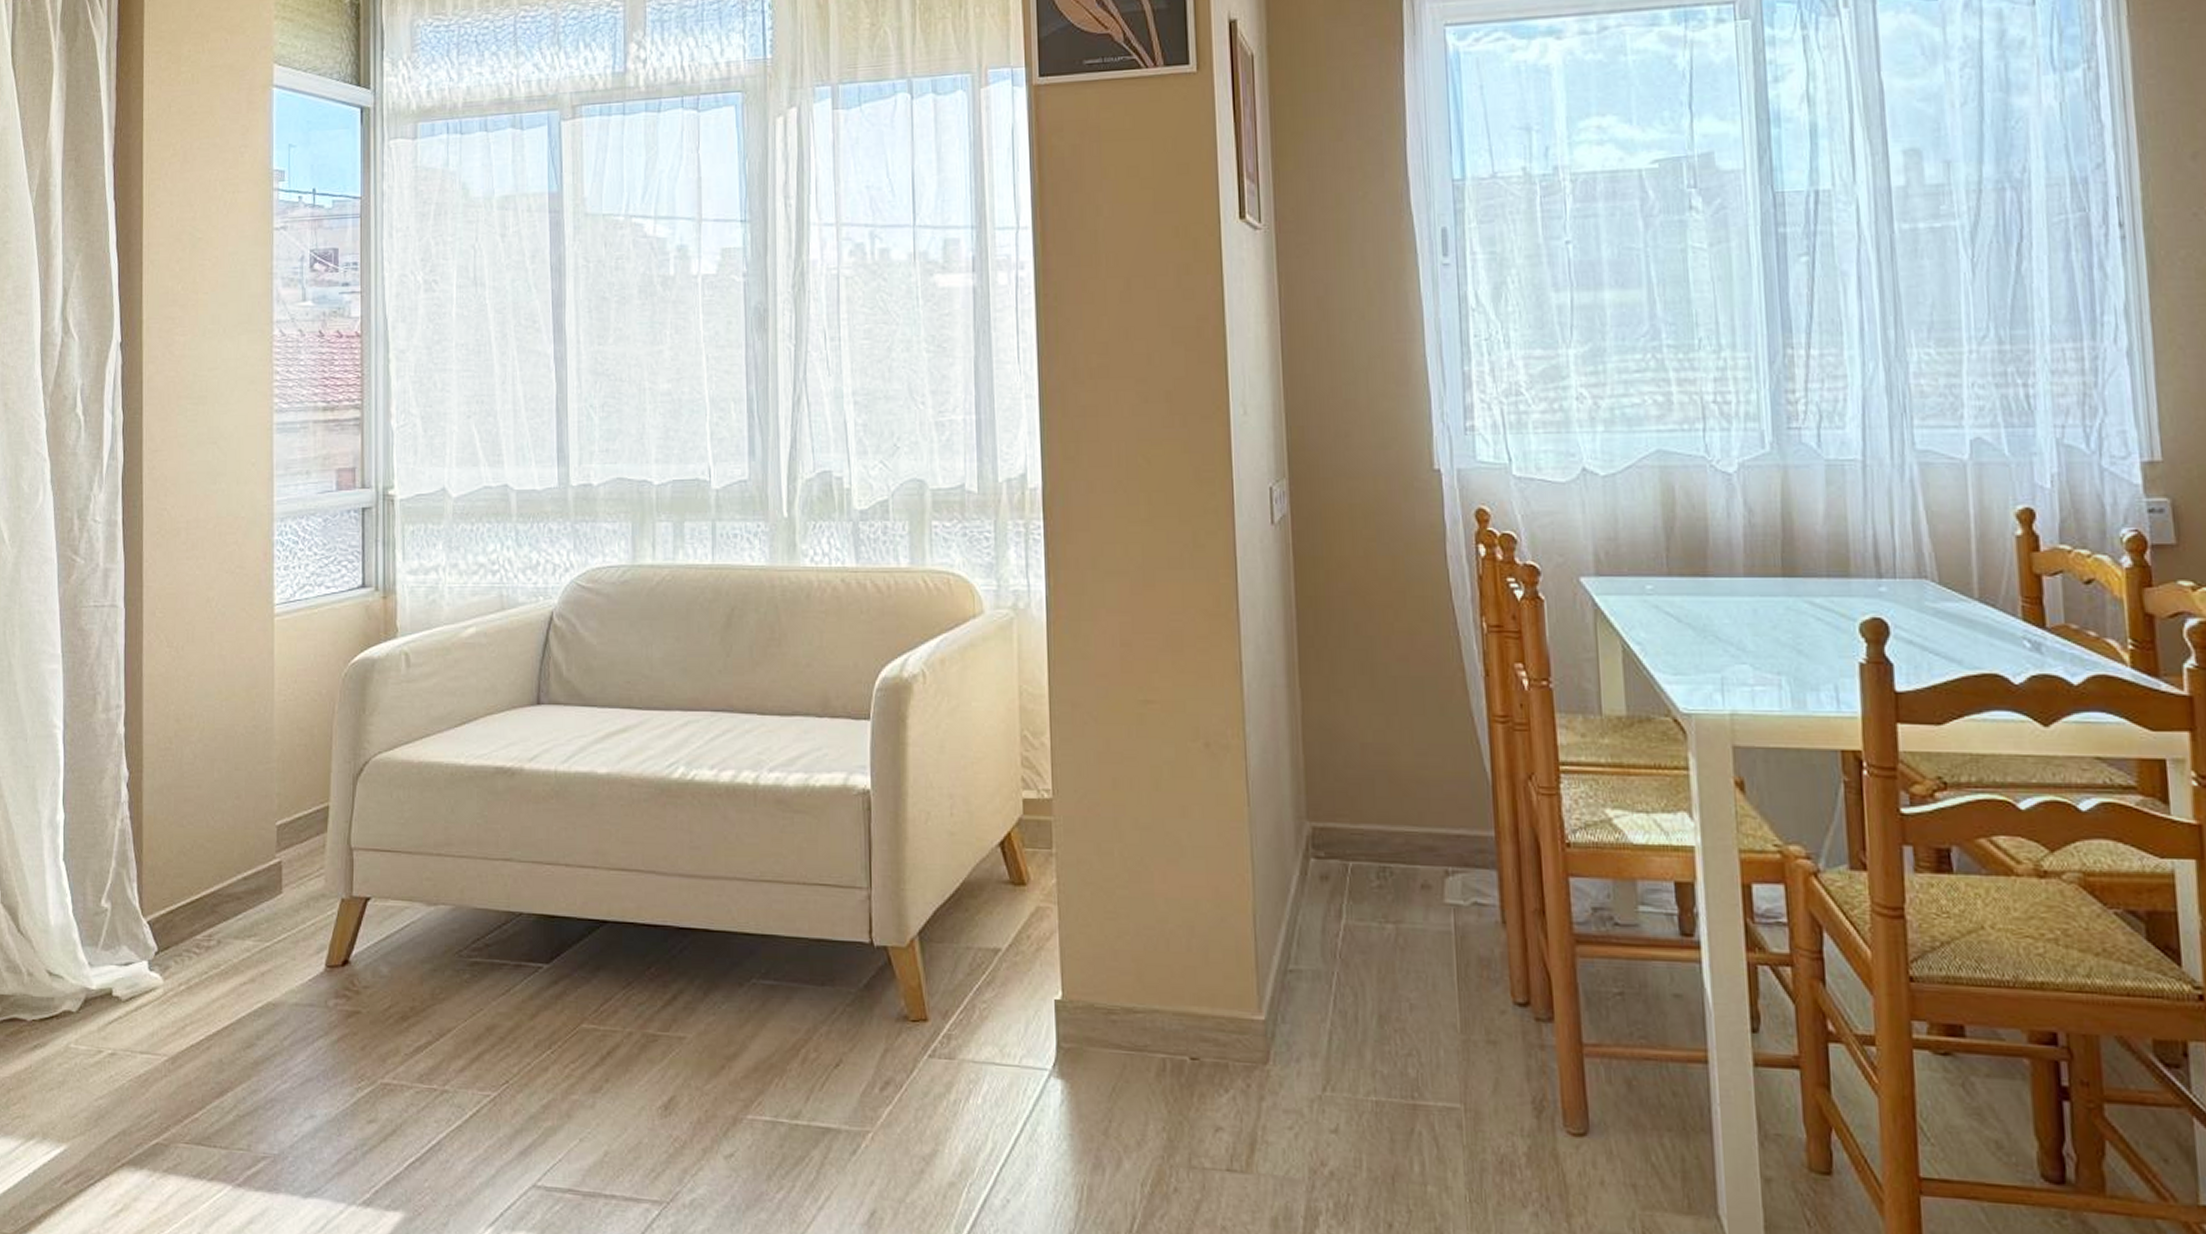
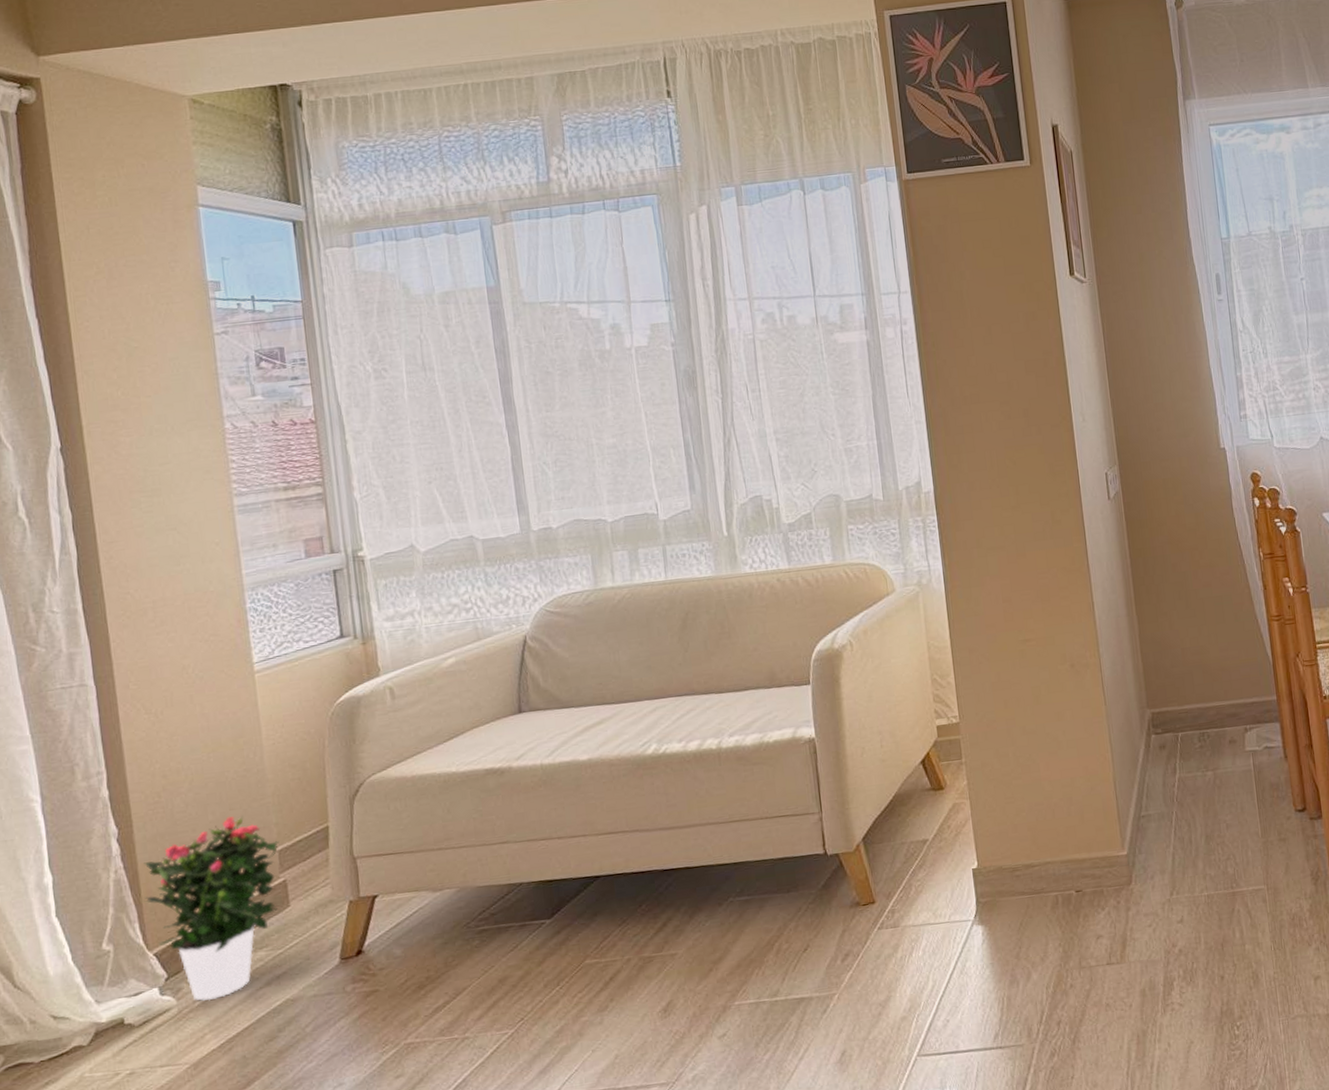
potted flower: none [144,776,279,987] -> present [144,815,280,1001]

